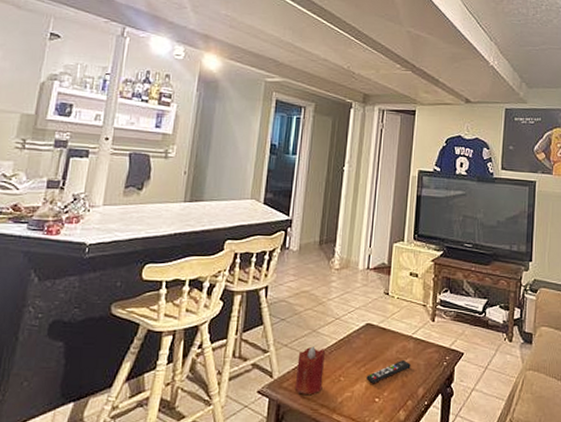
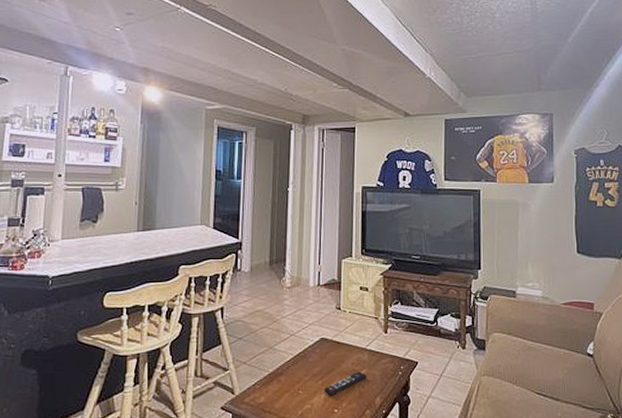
candle: present [294,346,326,394] -> none [256,362,283,409]

